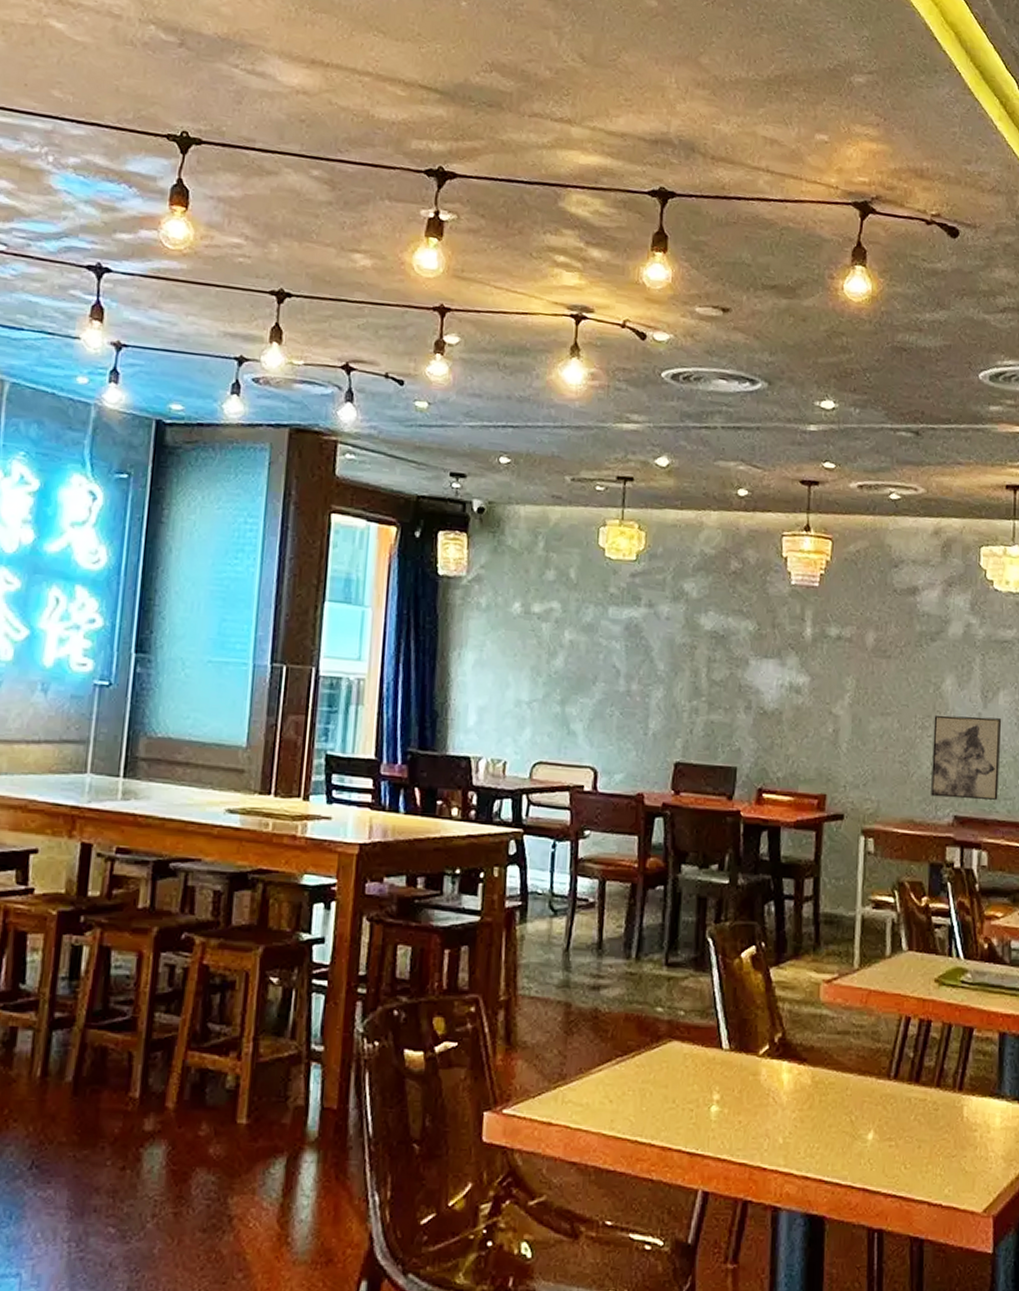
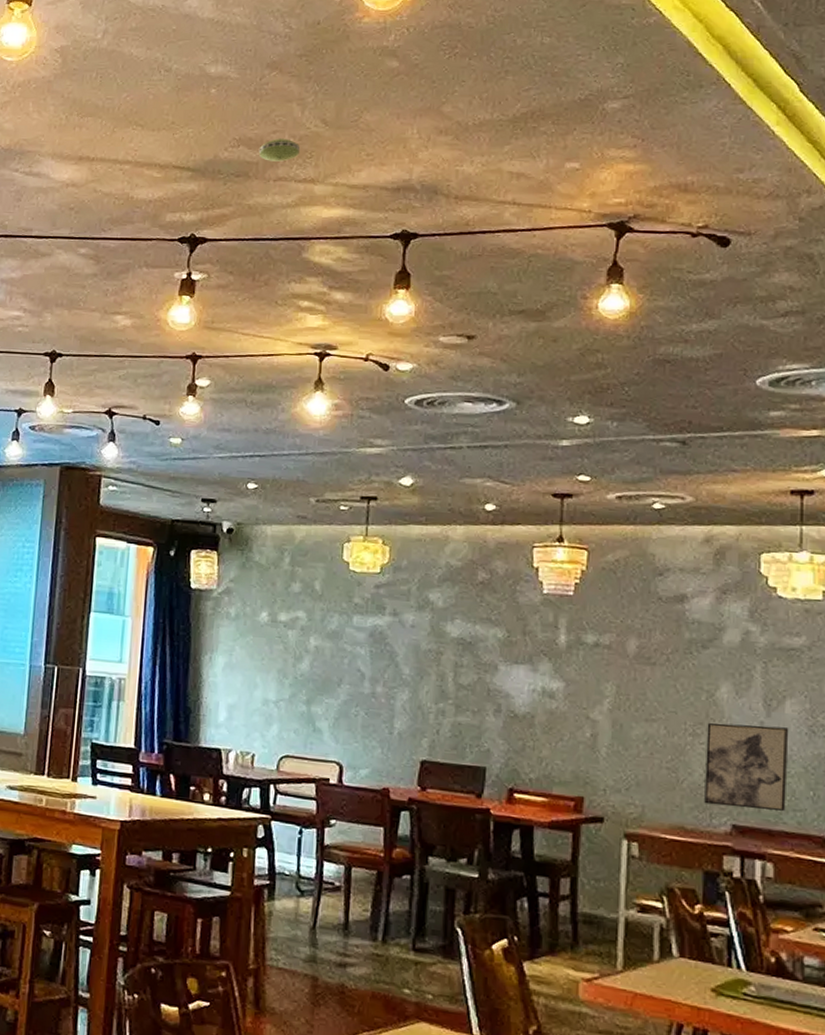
smoke detector: none [512,68,557,96] -> present [258,138,301,162]

